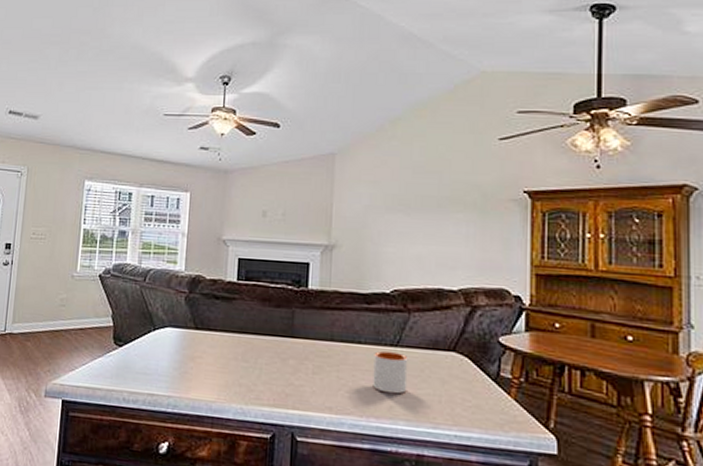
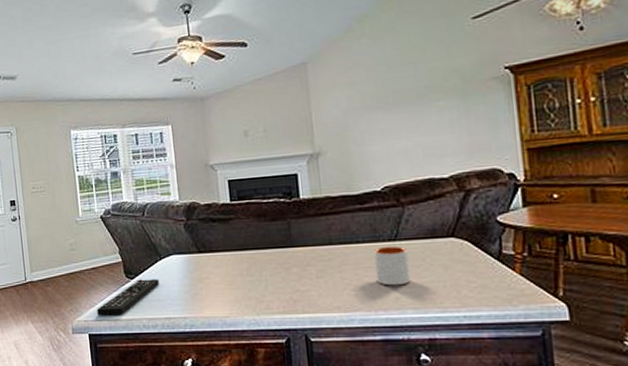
remote control: none [76,348,149,383] -> present [97,278,159,316]

